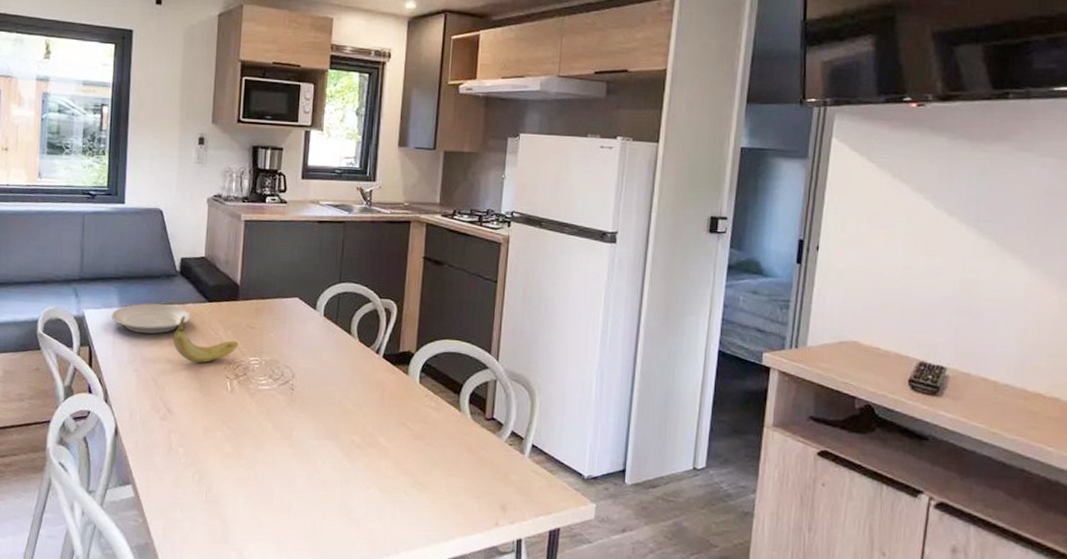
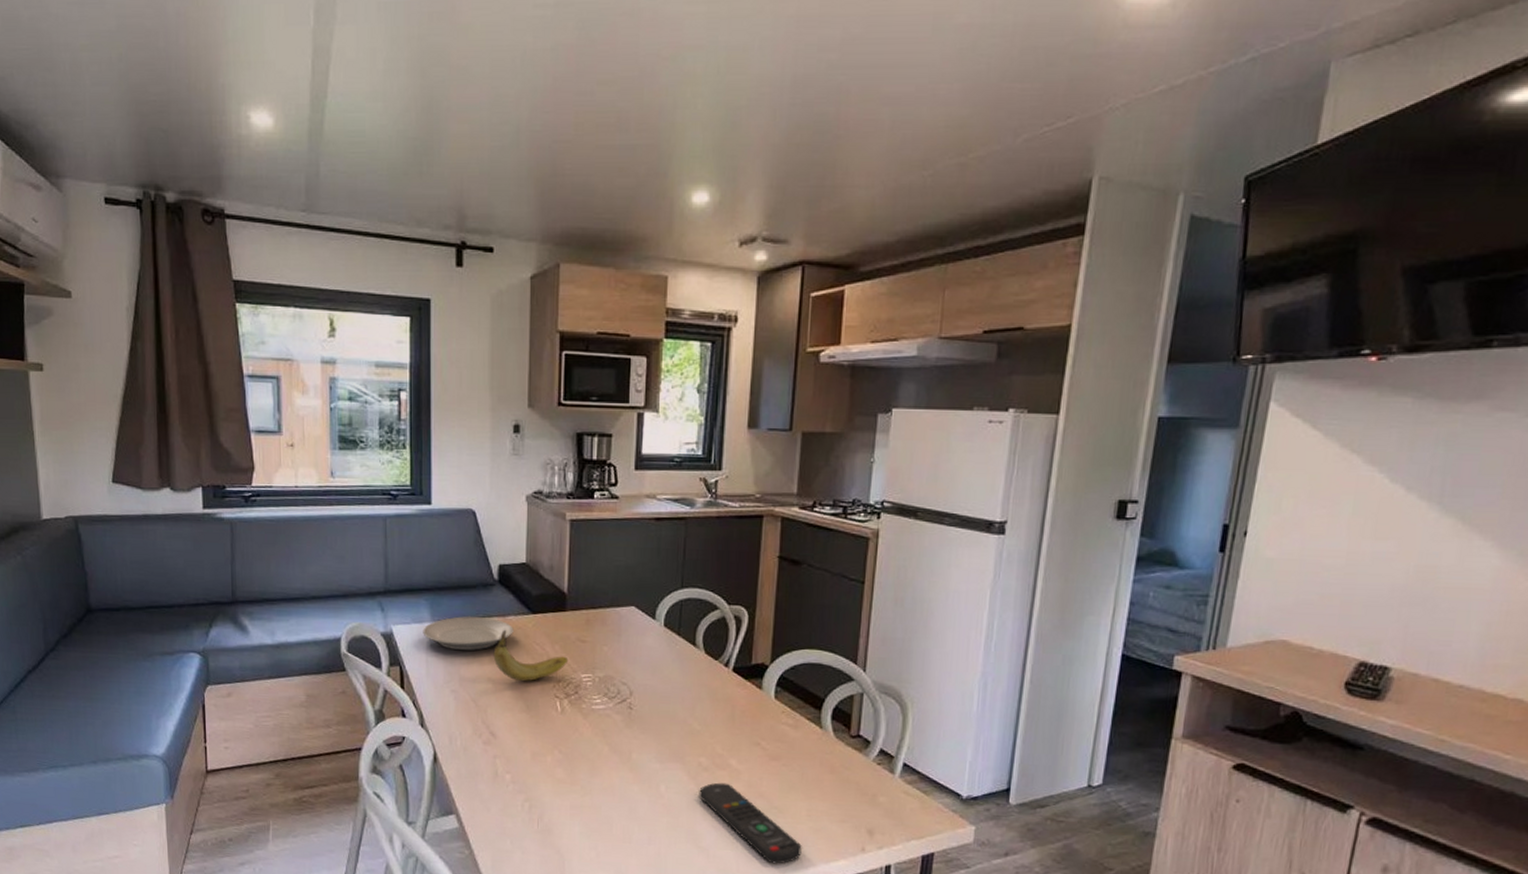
remote control: none [351,459,443,537] -> present [699,782,802,865]

